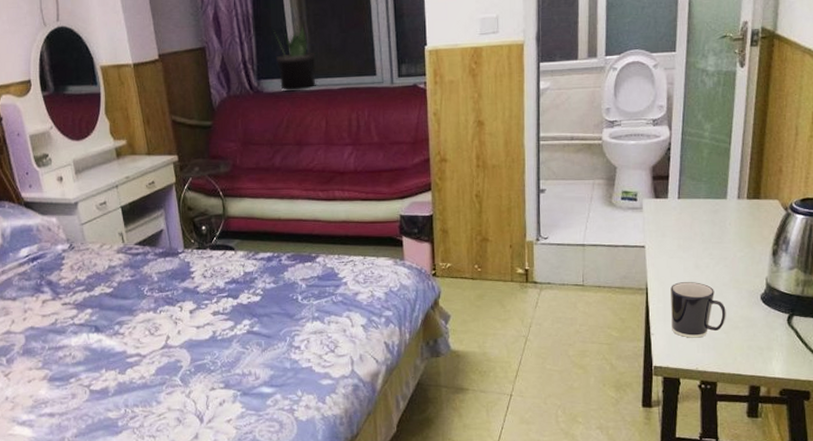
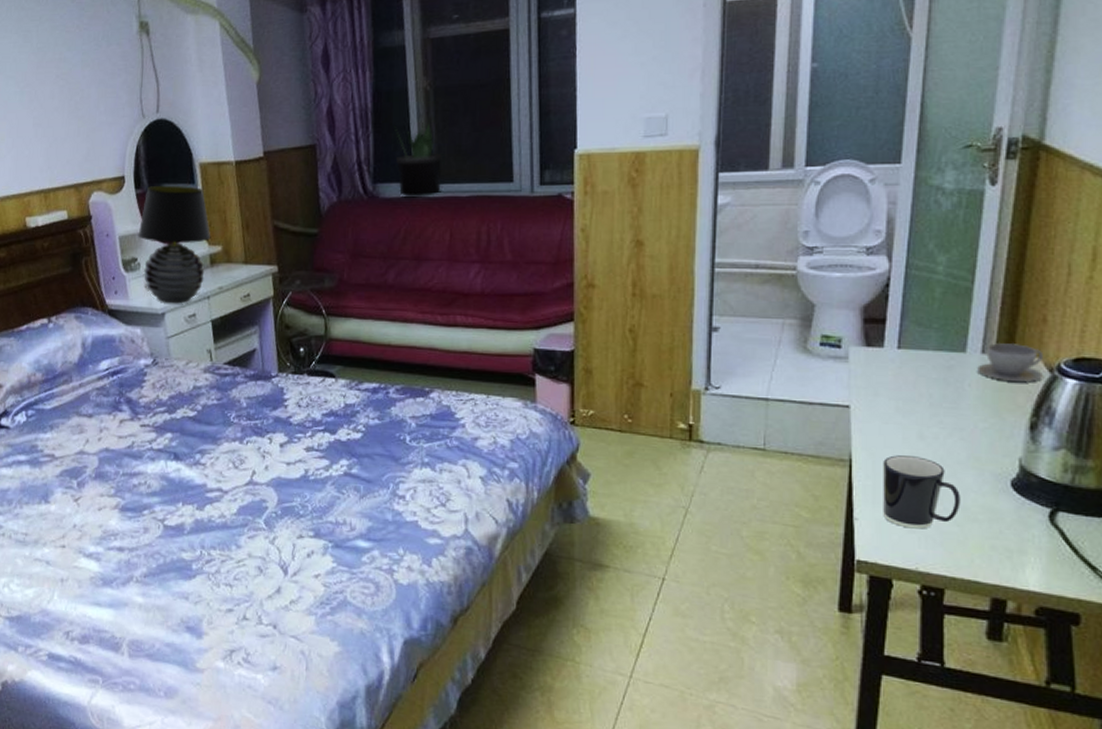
table lamp: none [47,87,116,194] -> present [138,186,211,304]
teacup: none [735,190,780,219] -> present [977,343,1043,382]

